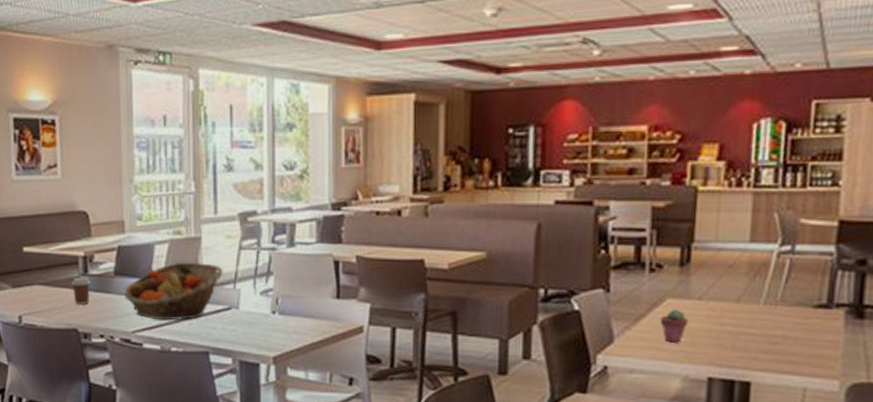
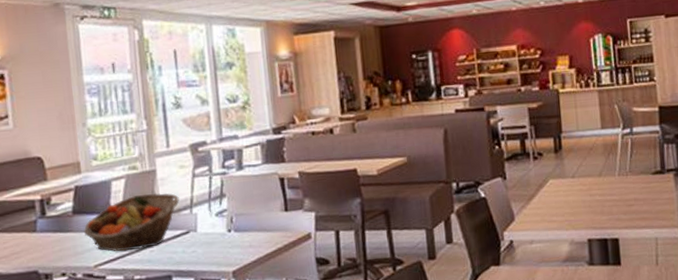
coffee cup: present [71,277,91,304] -> none [29,219,49,247]
potted succulent: present [660,308,689,343] -> none [546,187,568,215]

